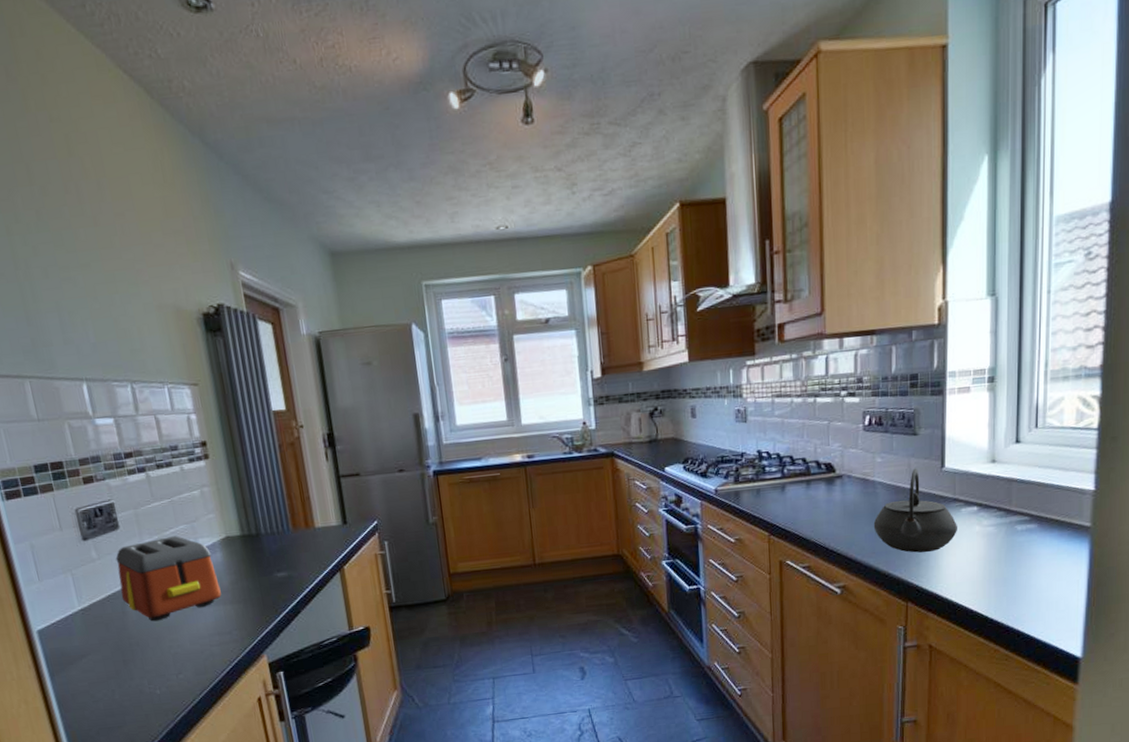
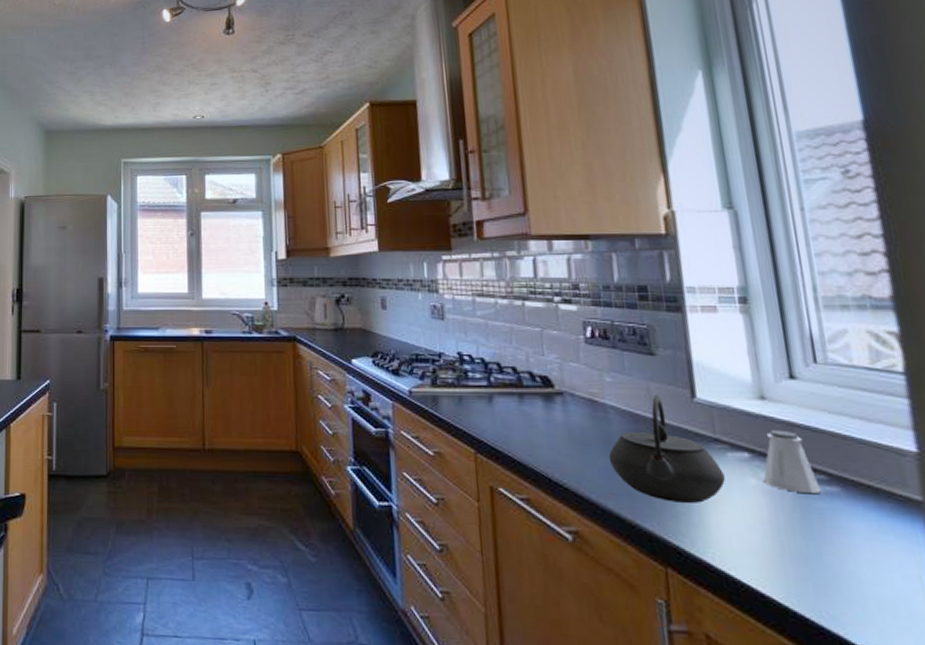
saltshaker: none [984,485,1023,532] -> present [762,429,821,493]

